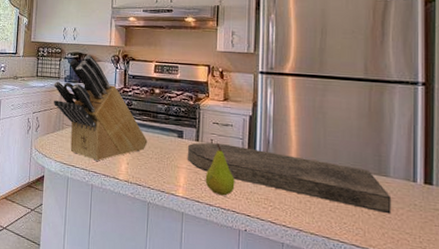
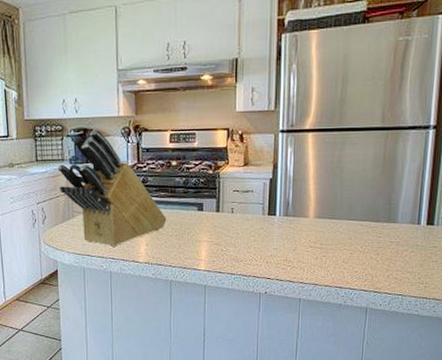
cutting board: present [188,142,392,214] -> none [209,211,398,258]
fruit: present [205,142,235,196] -> none [226,210,256,263]

